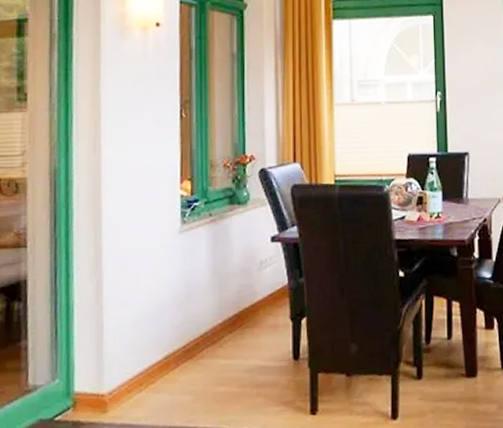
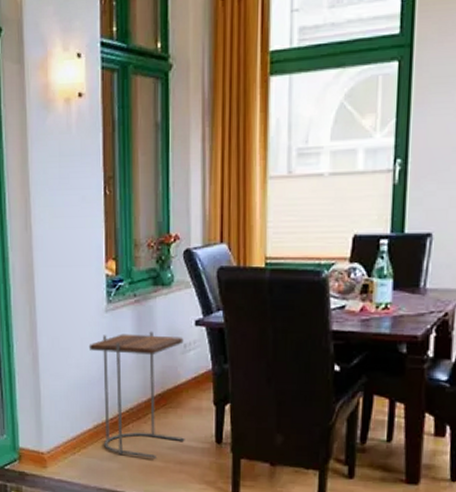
side table: none [160,250,262,385] -> present [88,331,185,458]

